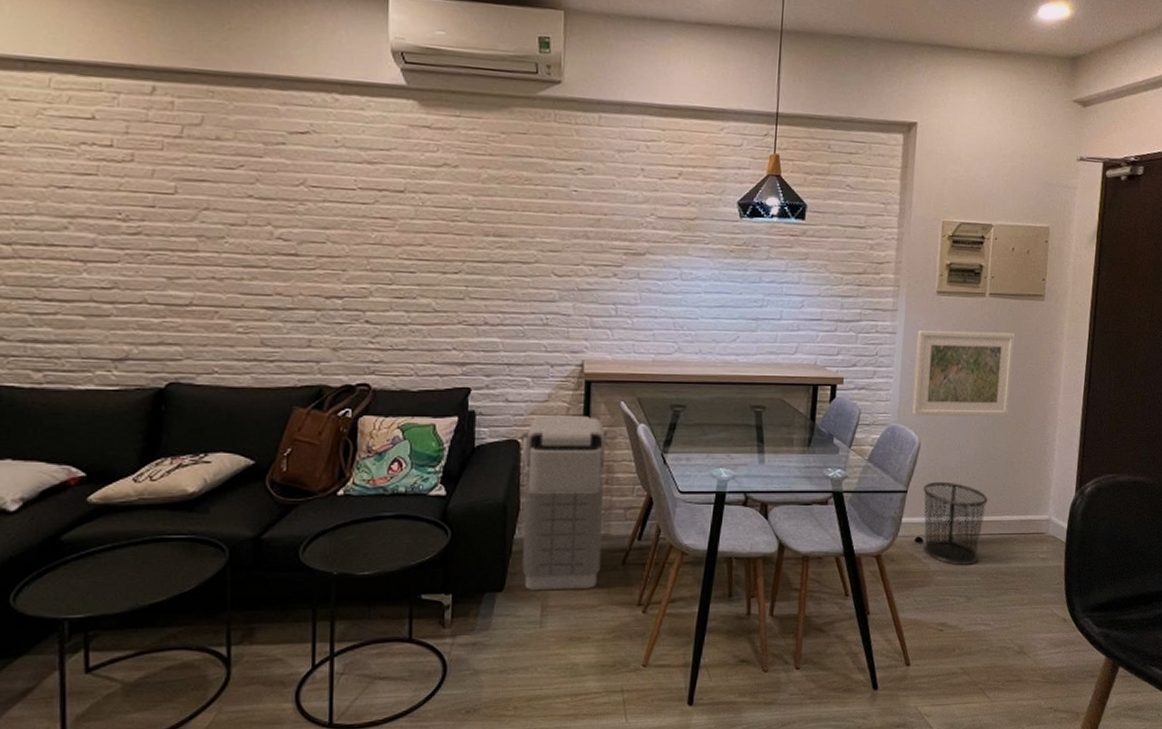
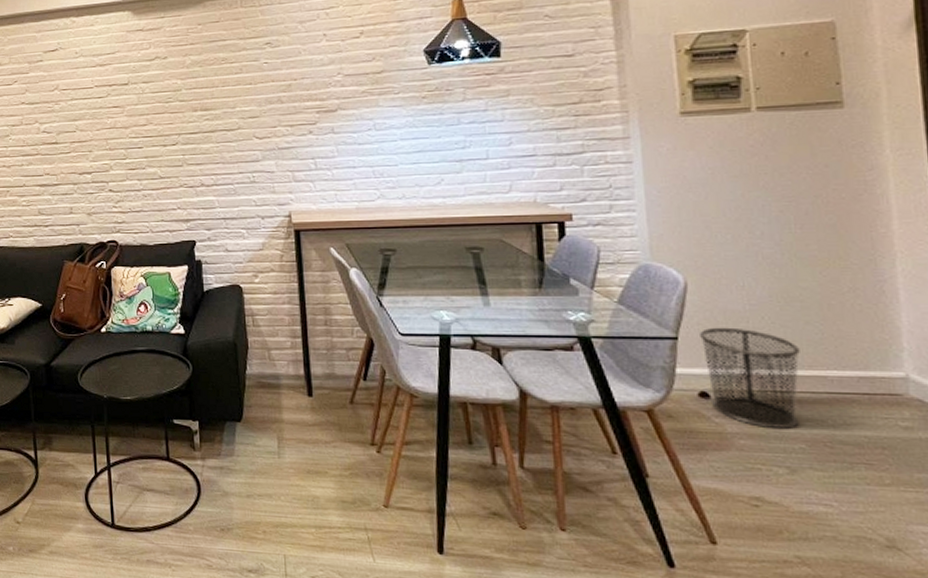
grenade: present [520,415,609,590] -> none [242,262,330,425]
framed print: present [911,330,1016,417] -> none [661,150,814,253]

